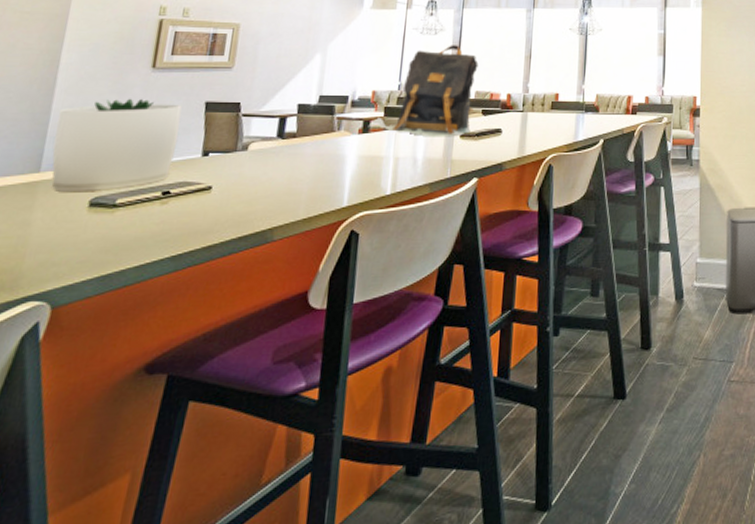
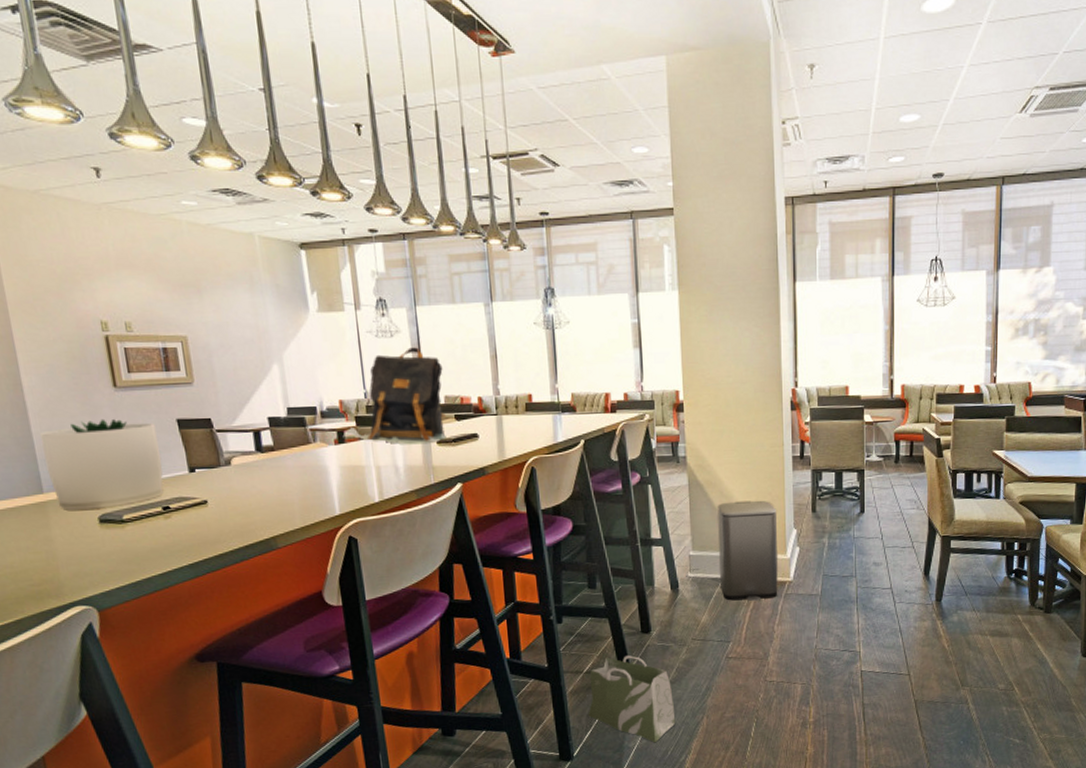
grocery bag: none [574,375,670,488] -> present [588,654,676,743]

